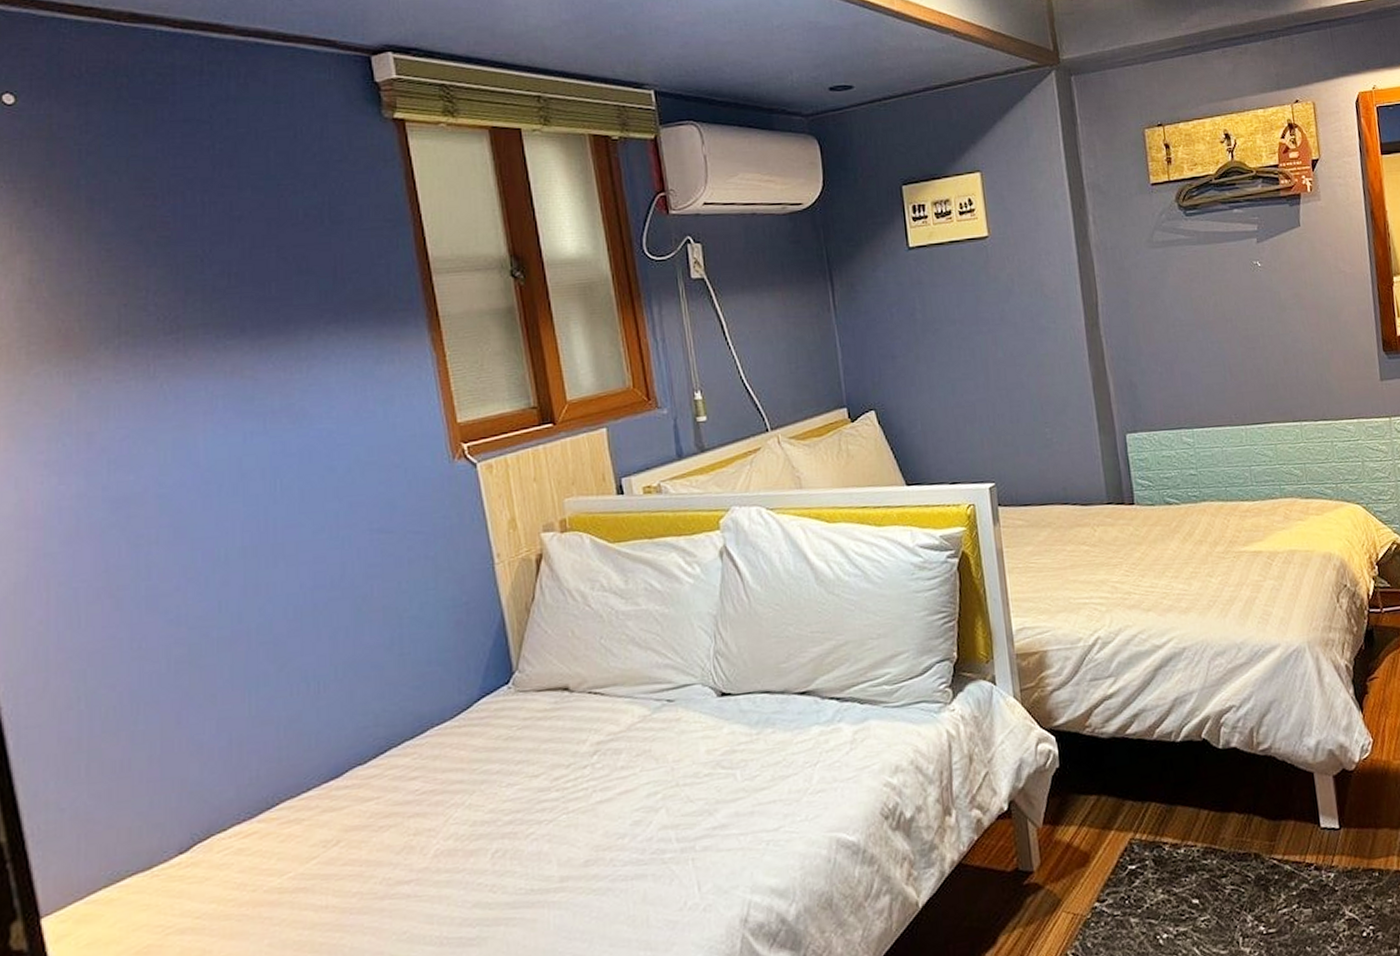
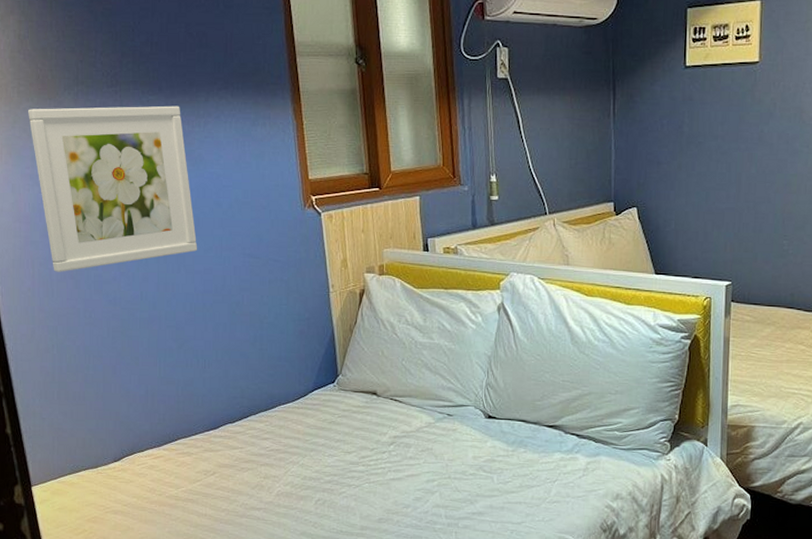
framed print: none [43,349,304,592] -> present [28,105,198,272]

